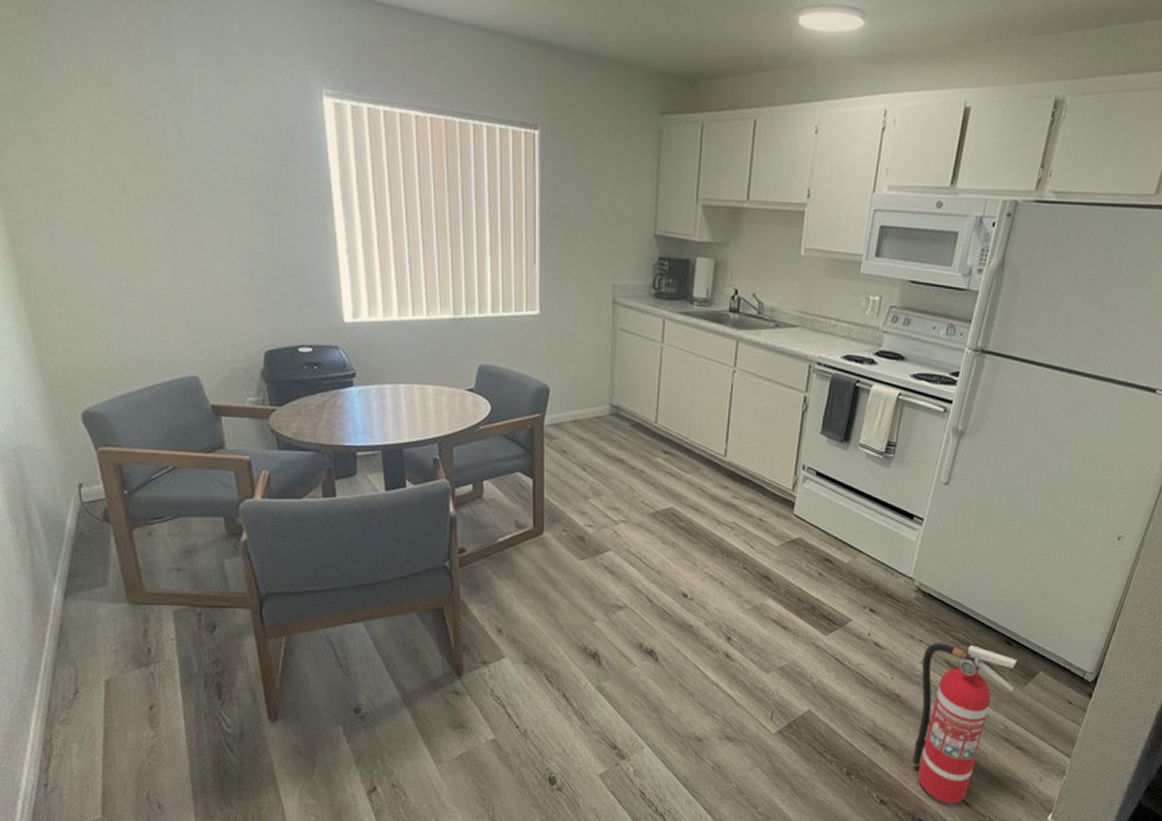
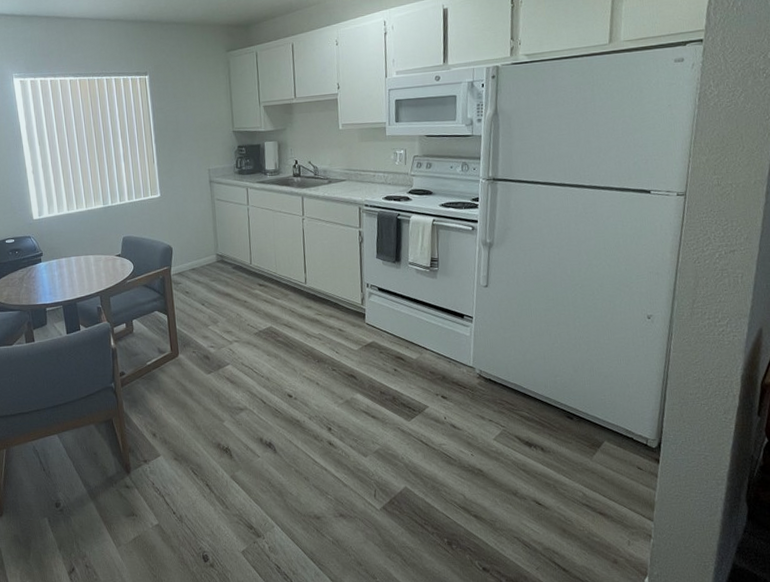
fire extinguisher: present [912,643,1017,804] -> none [495,421,583,570]

